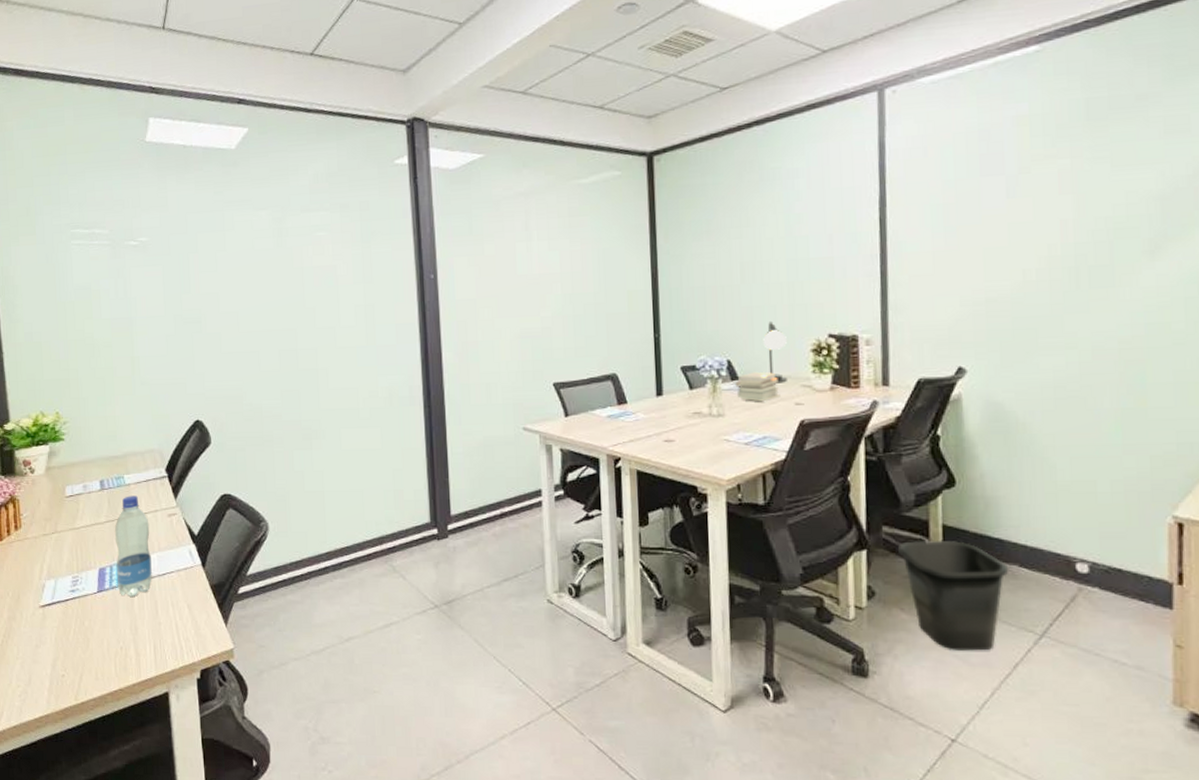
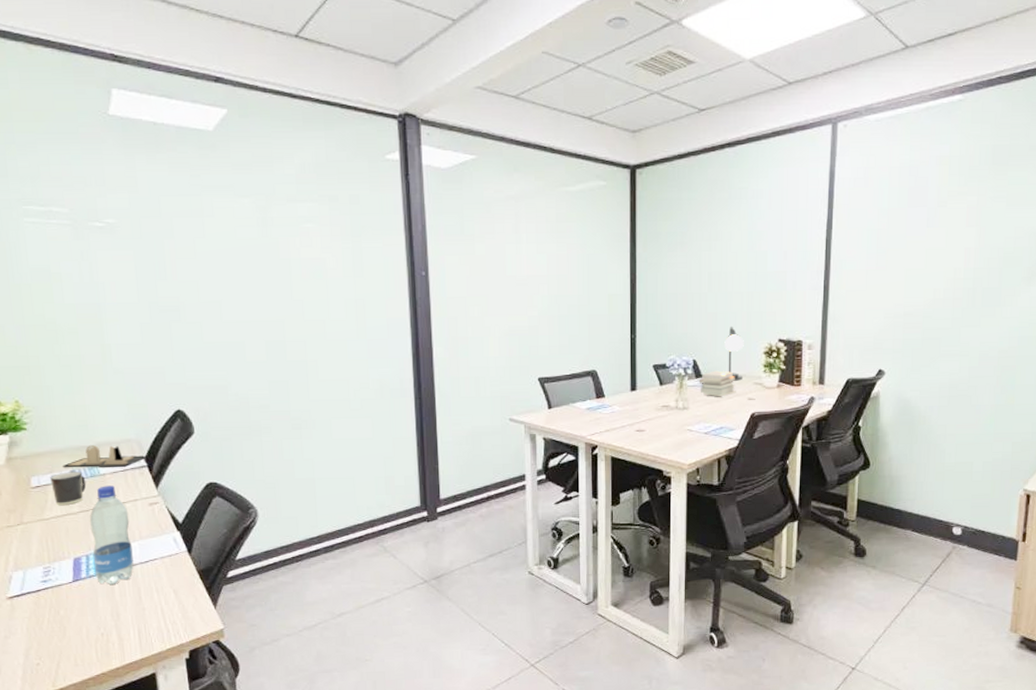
mug: none [82,481,113,514] -> present [50,471,87,505]
desk organizer: none [93,456,168,479] -> present [63,445,147,469]
waste bin: present [898,541,1009,651] -> none [823,512,904,599]

